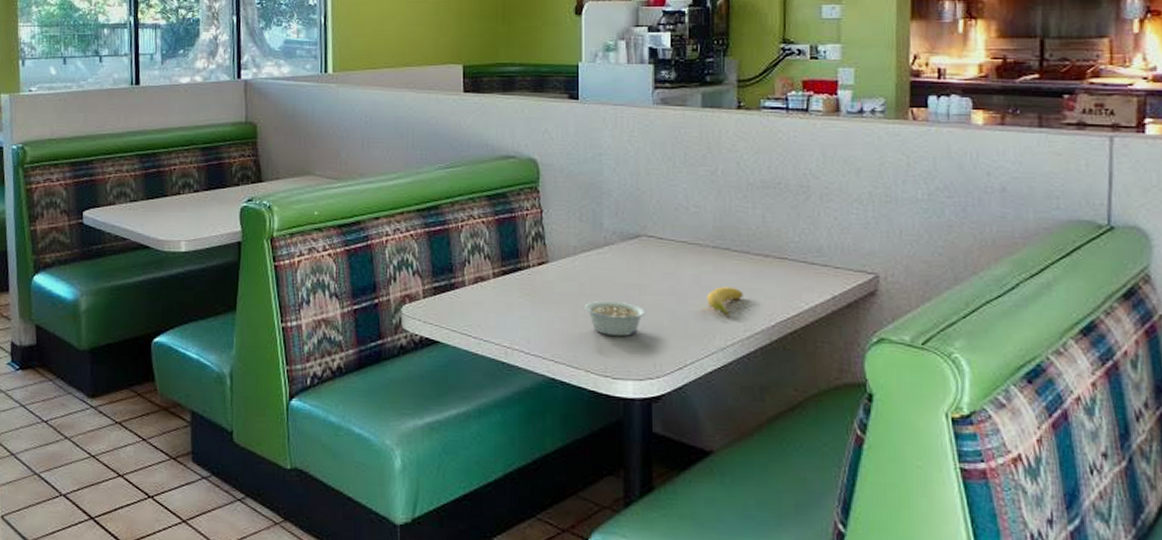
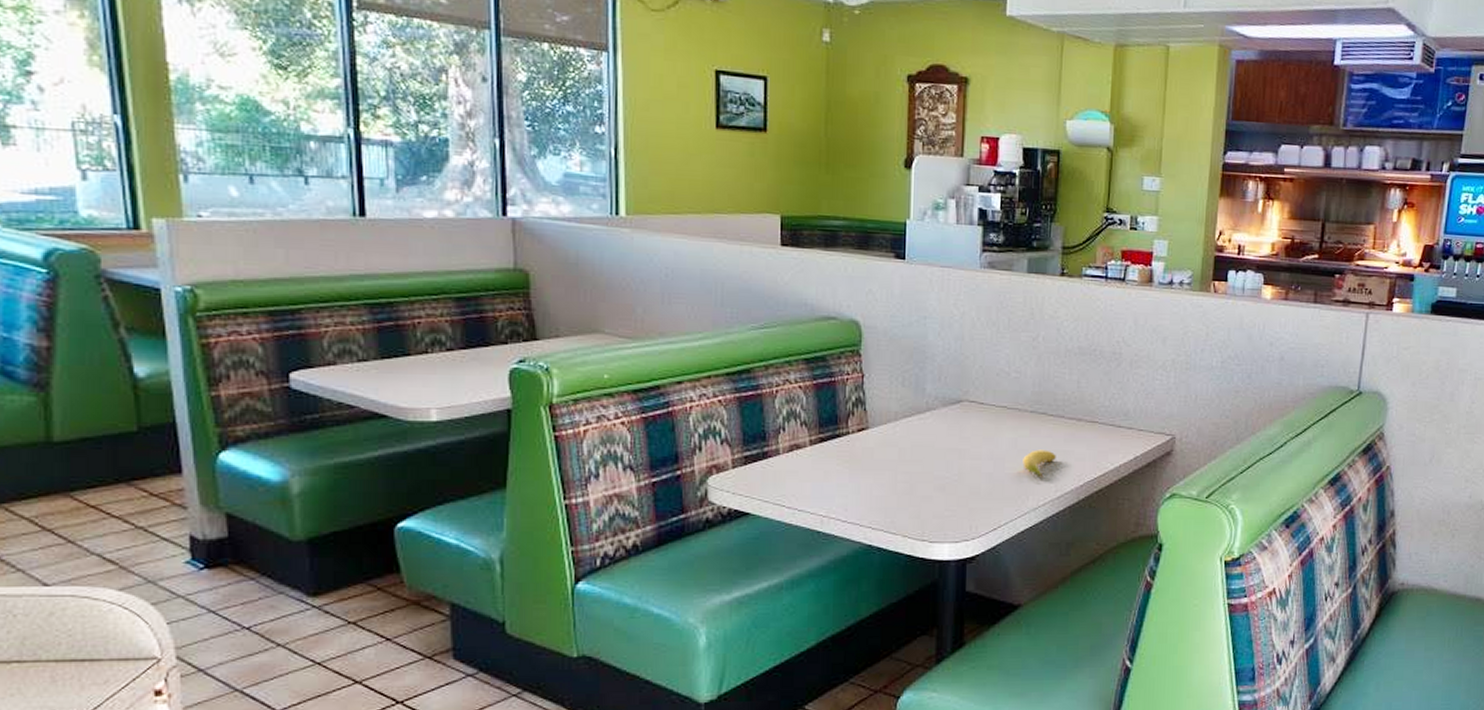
legume: present [584,300,647,336] -> none [904,466,965,500]

